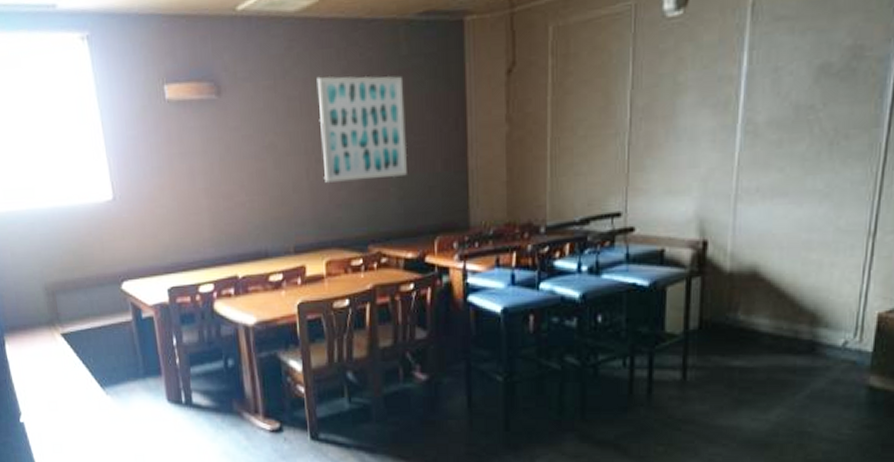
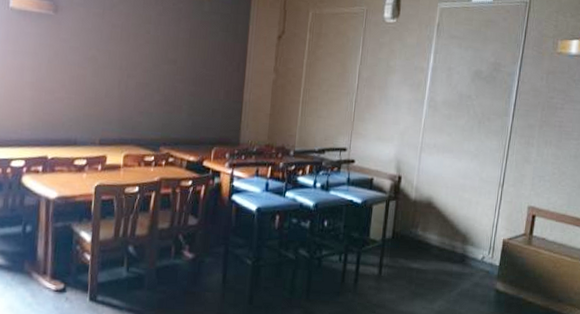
wall art: present [316,75,408,184] -> none [131,14,203,99]

